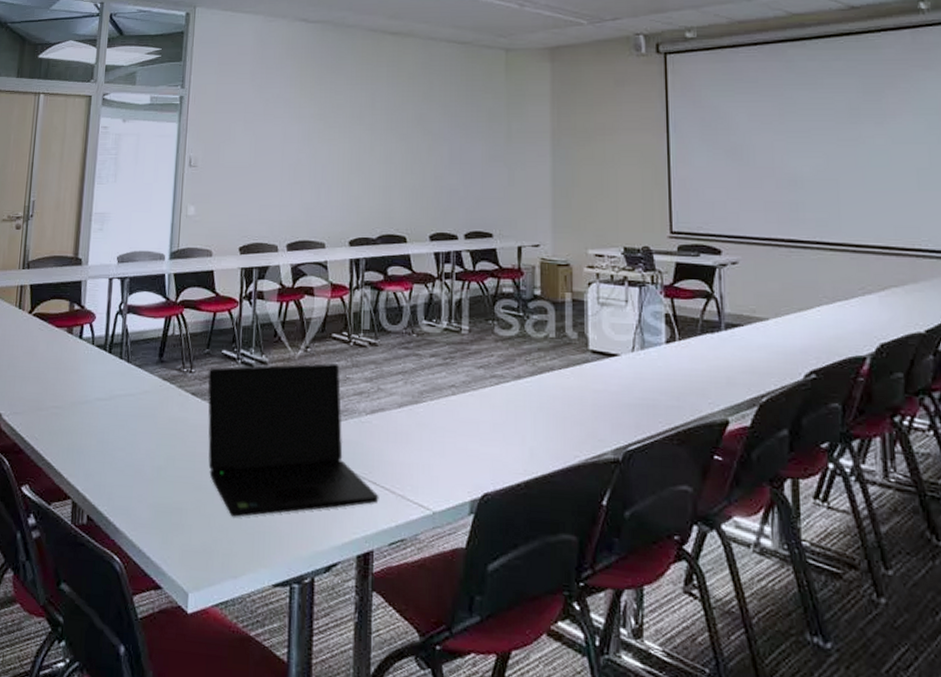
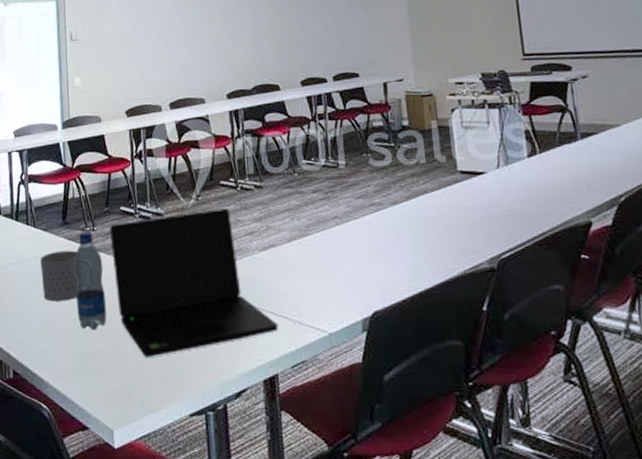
mug: none [129,390,170,446] -> present [40,250,79,302]
bottle: none [163,373,197,481] -> present [74,232,107,331]

